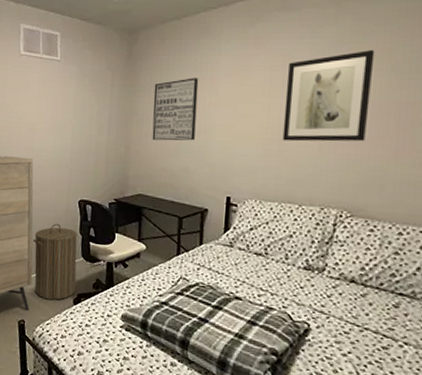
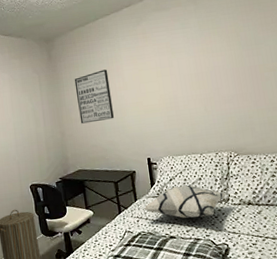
decorative pillow: none [207,238,324,285] -> present [143,184,228,218]
wall art: present [282,49,375,142] -> none [171,31,234,108]

